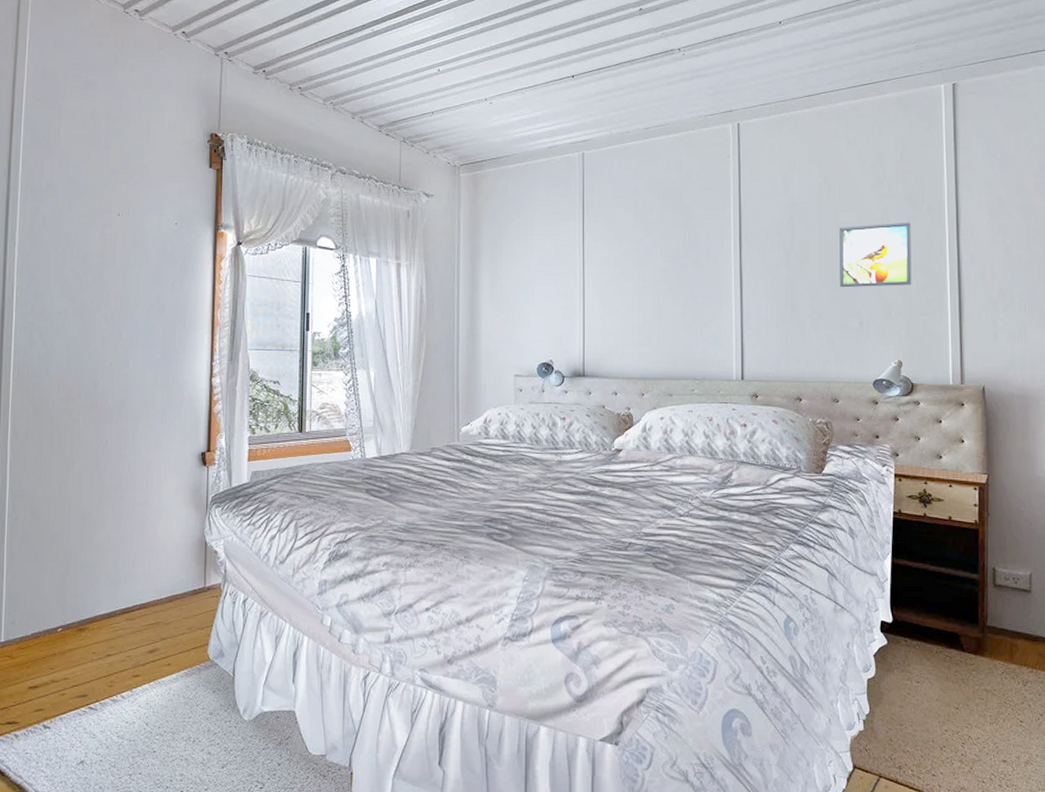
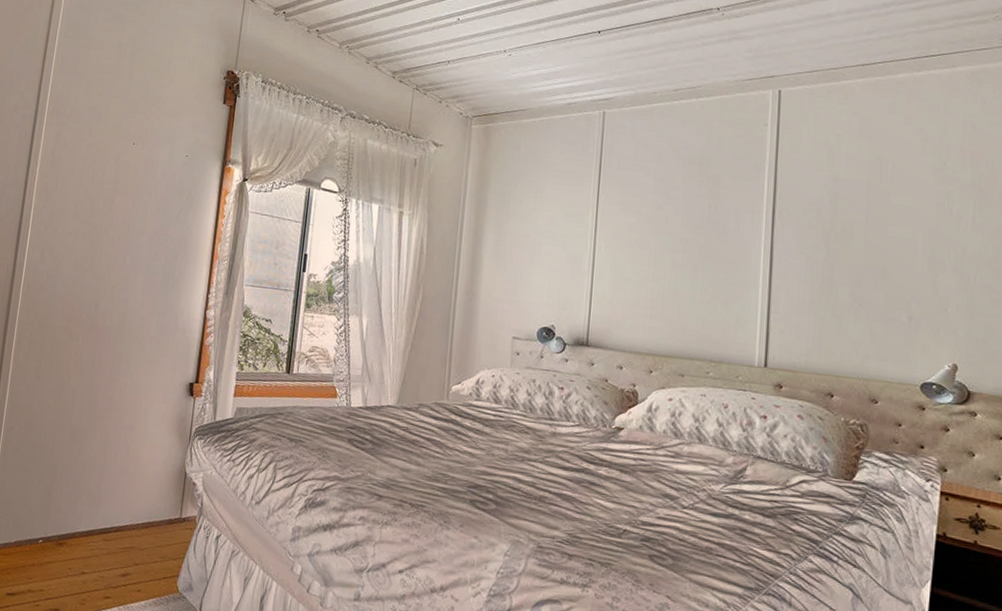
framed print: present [839,222,912,288] -> none [887,209,978,281]

